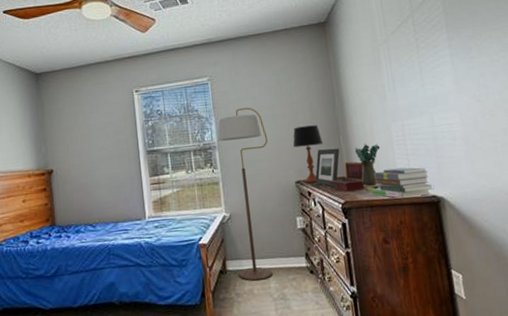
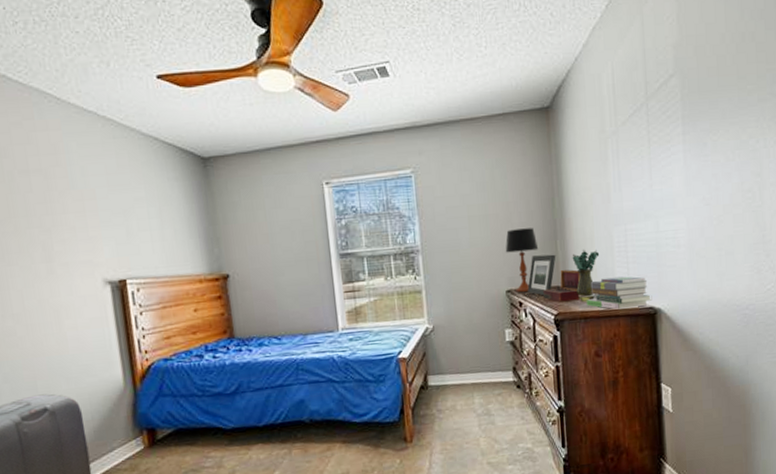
floor lamp: present [217,107,272,281] -> none [421,205,478,397]

